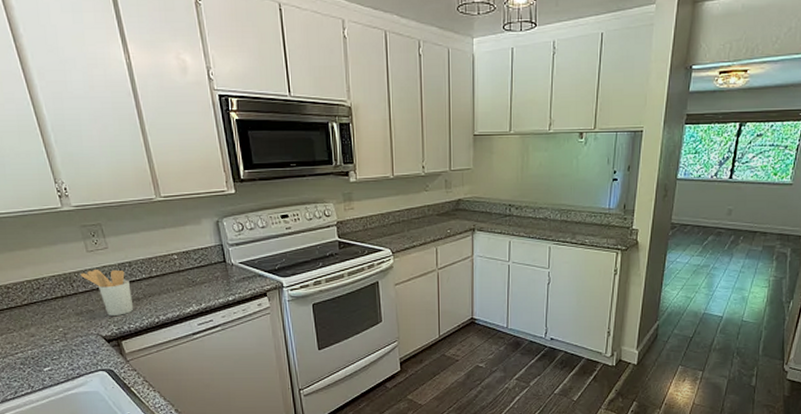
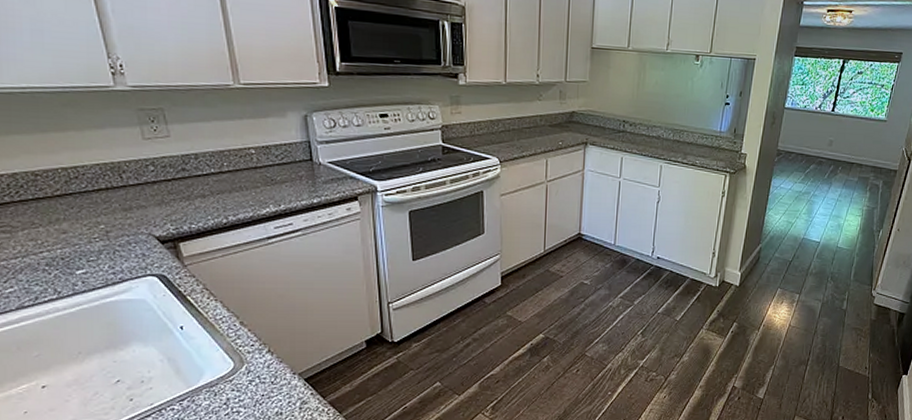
utensil holder: present [81,269,134,316] -> none [133,160,198,214]

